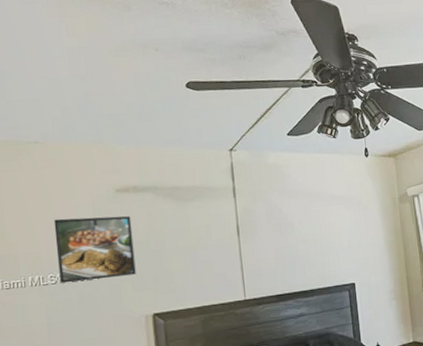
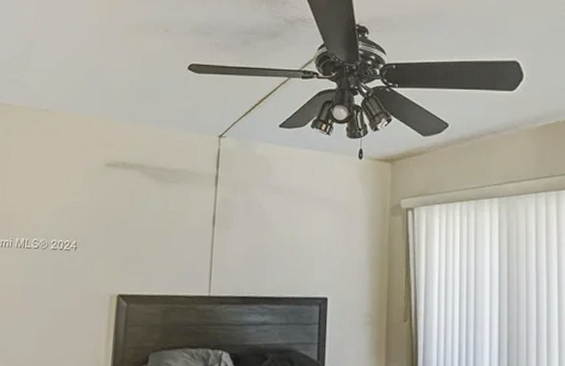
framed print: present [53,216,136,284] -> none [42,185,115,251]

